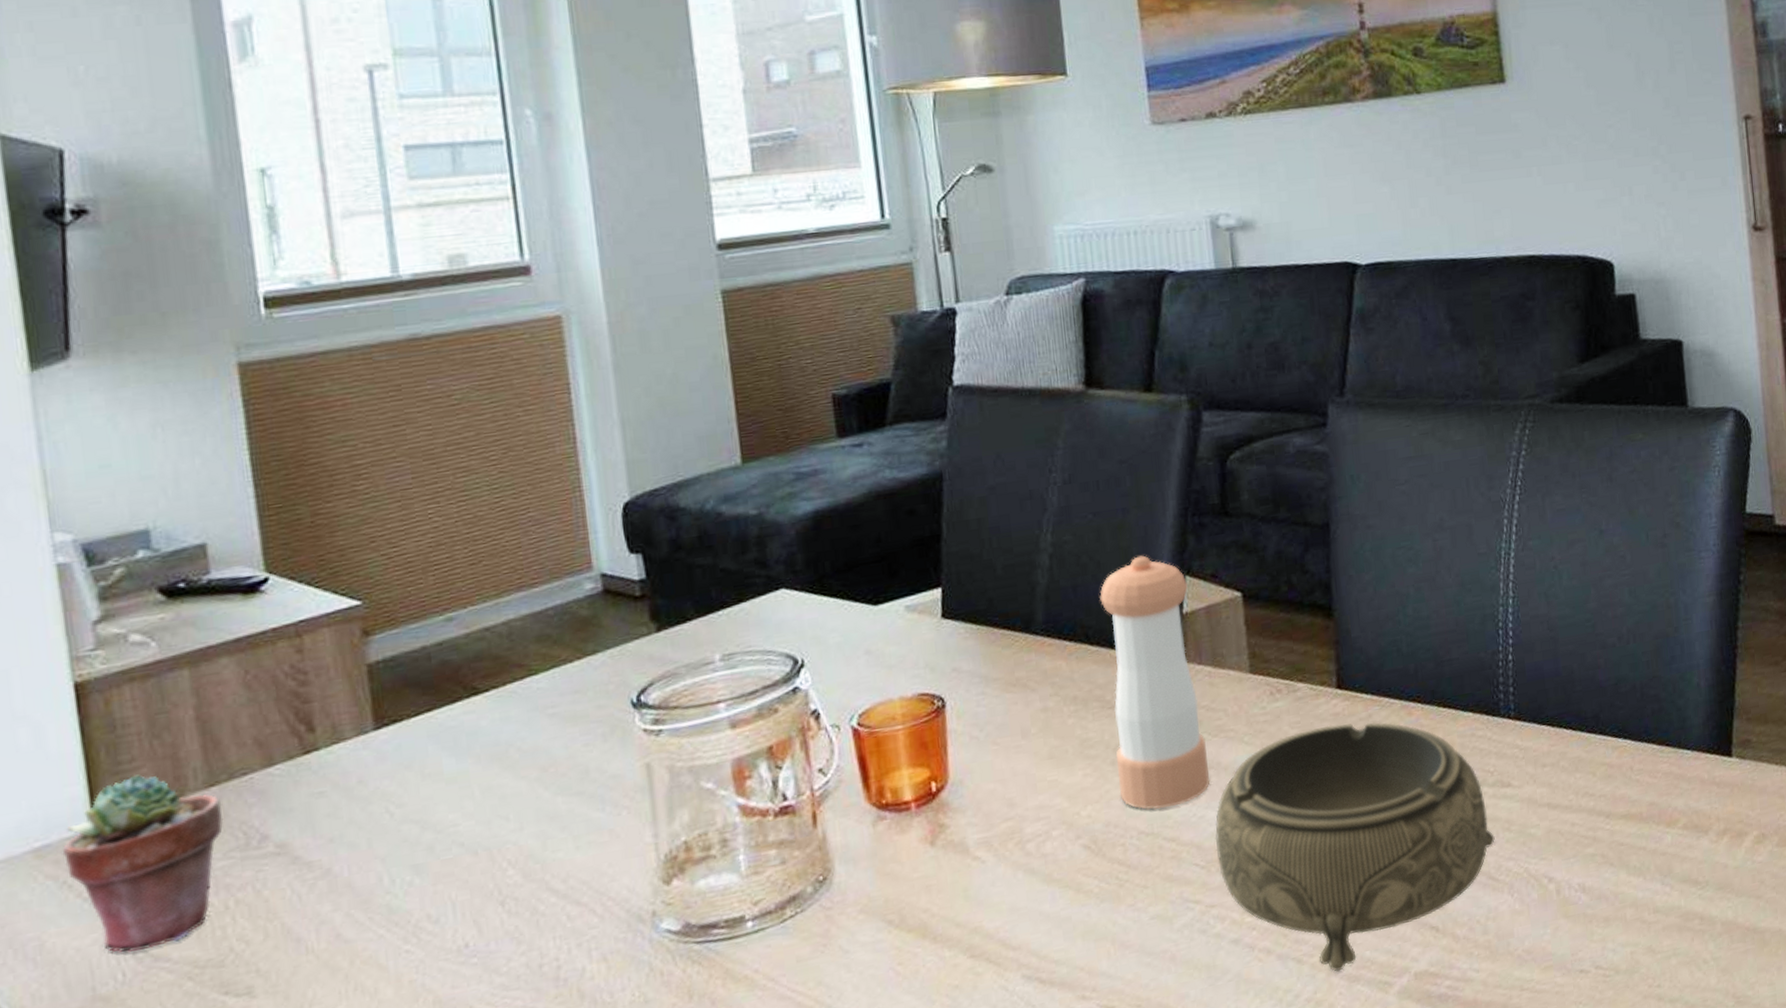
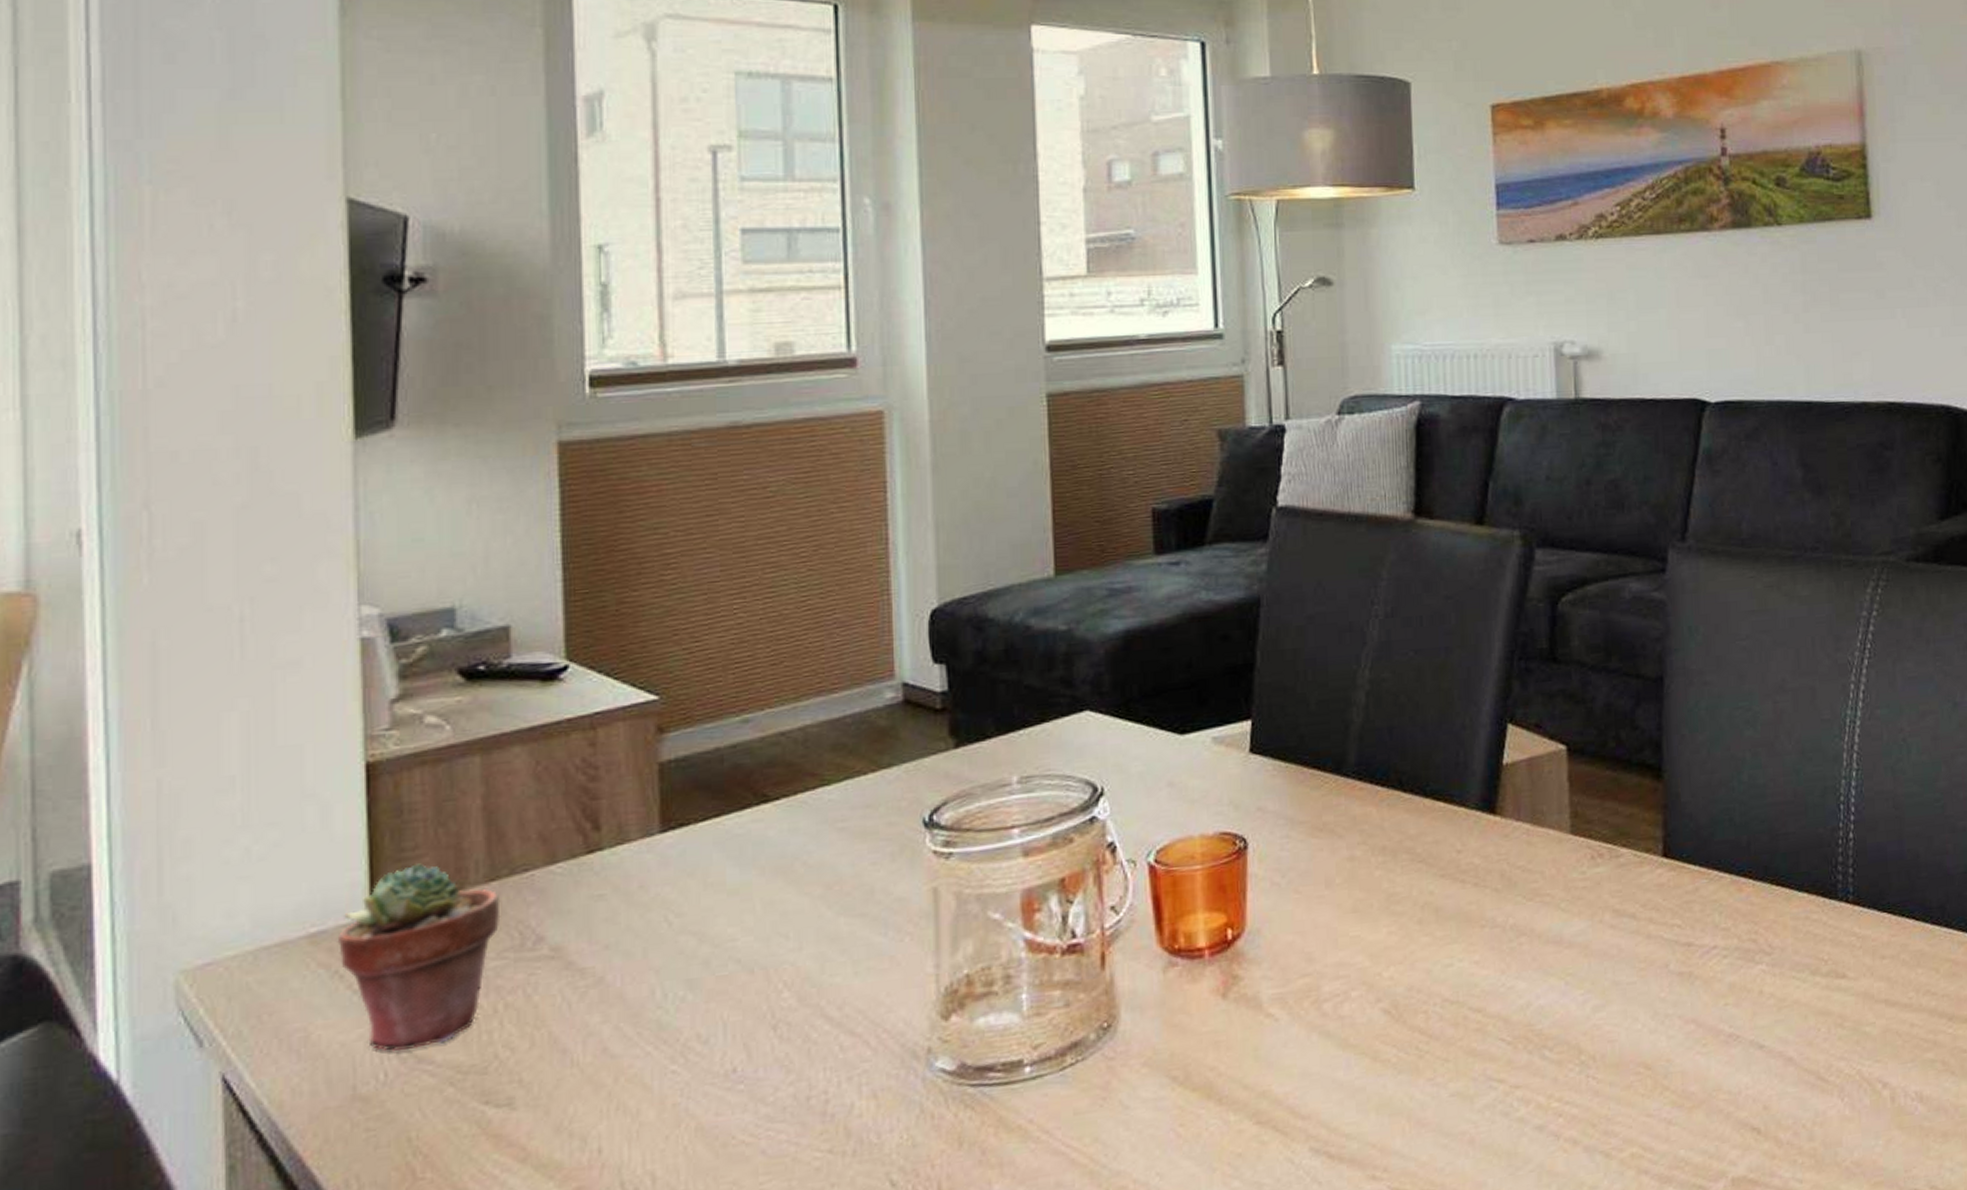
pepper shaker: present [1100,555,1211,810] -> none [1416,699,1522,976]
decorative bowl: present [1215,722,1495,972] -> none [1524,896,1826,1171]

